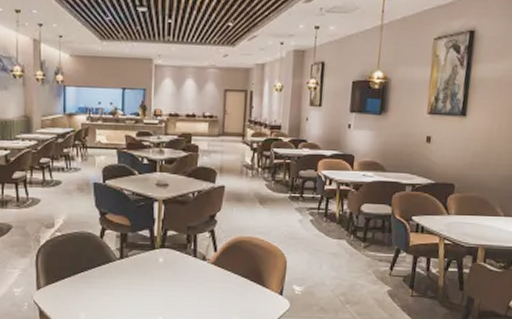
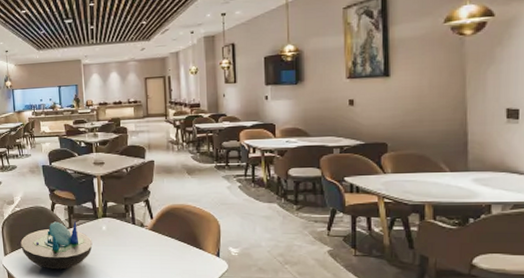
decorative bowl: none [59,250,146,307] -> present [20,221,93,270]

